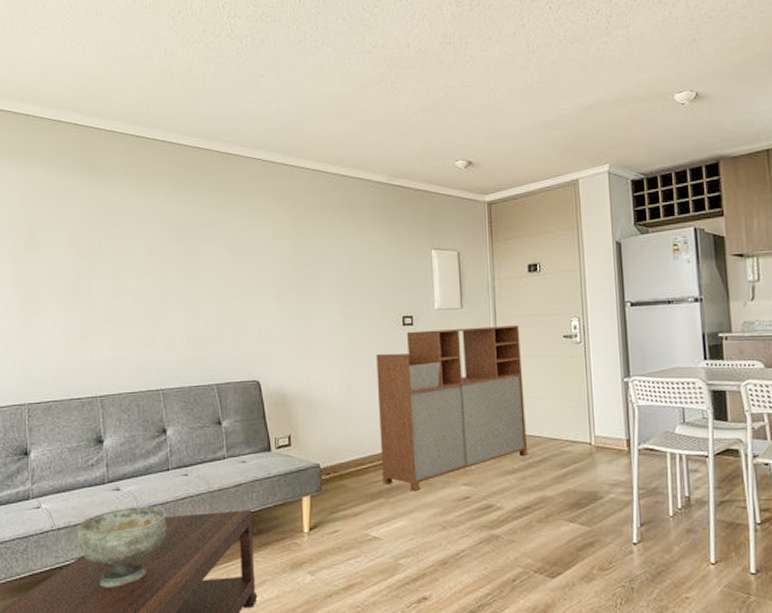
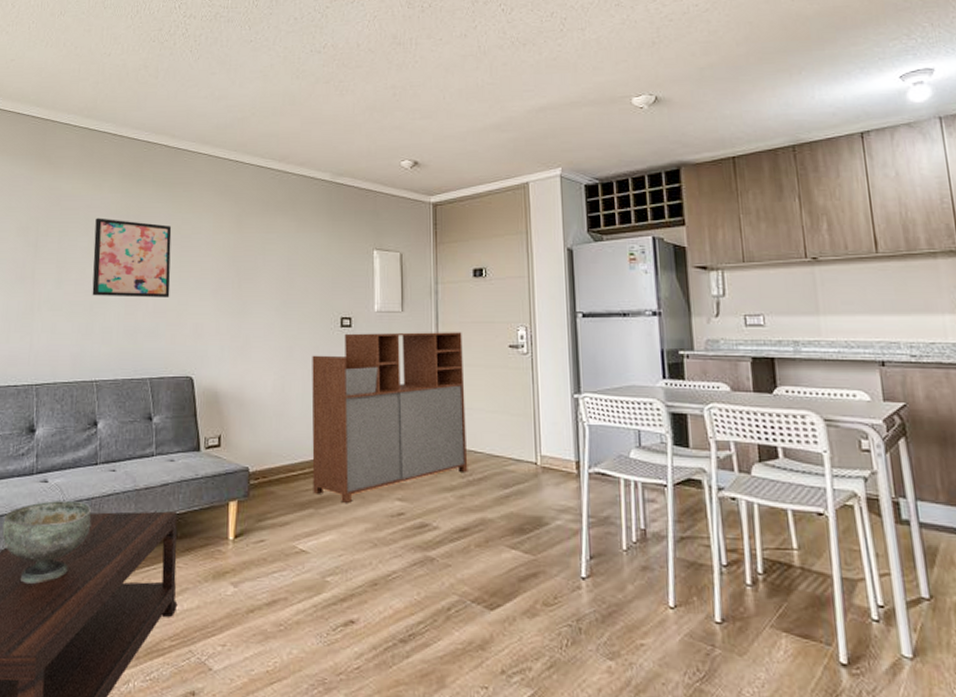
wall art: none [150,227,232,306] -> present [92,218,172,298]

